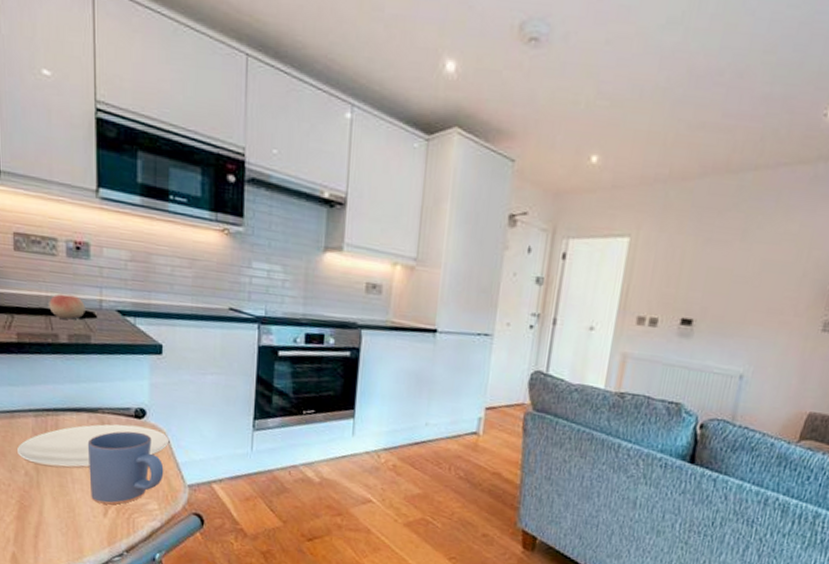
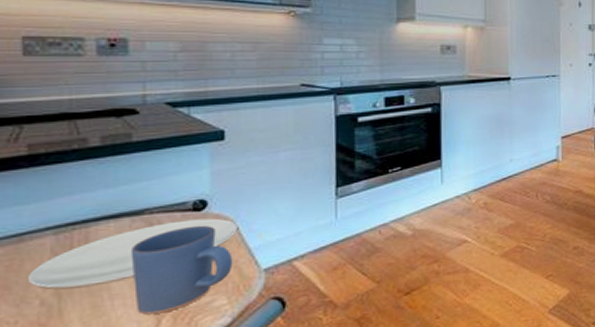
fruit: present [49,293,85,319] -> none [73,94,124,120]

